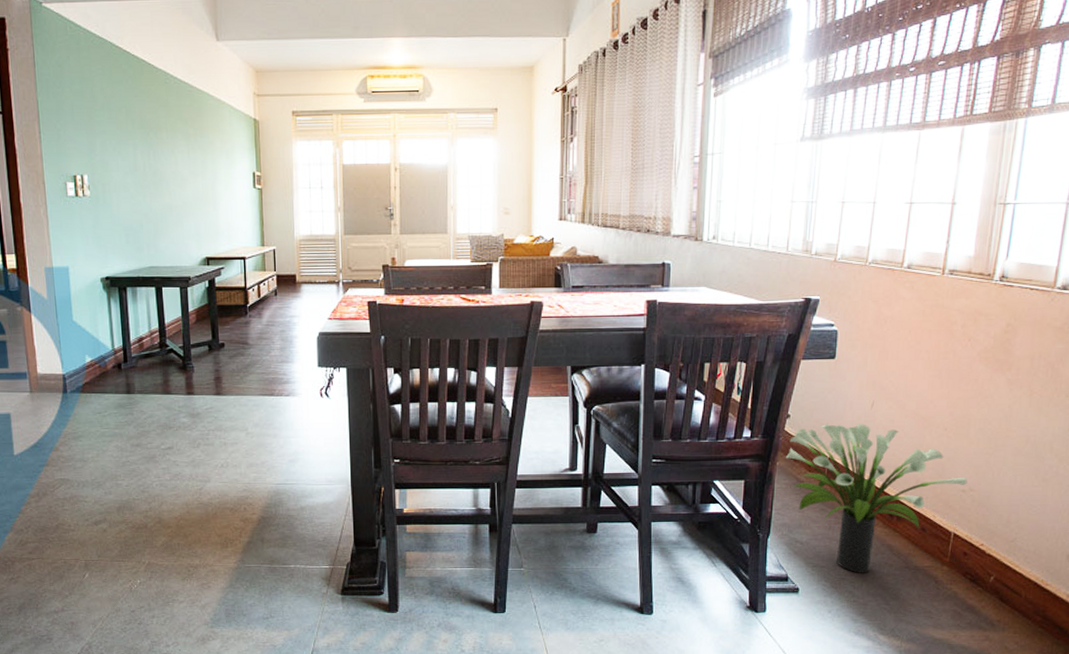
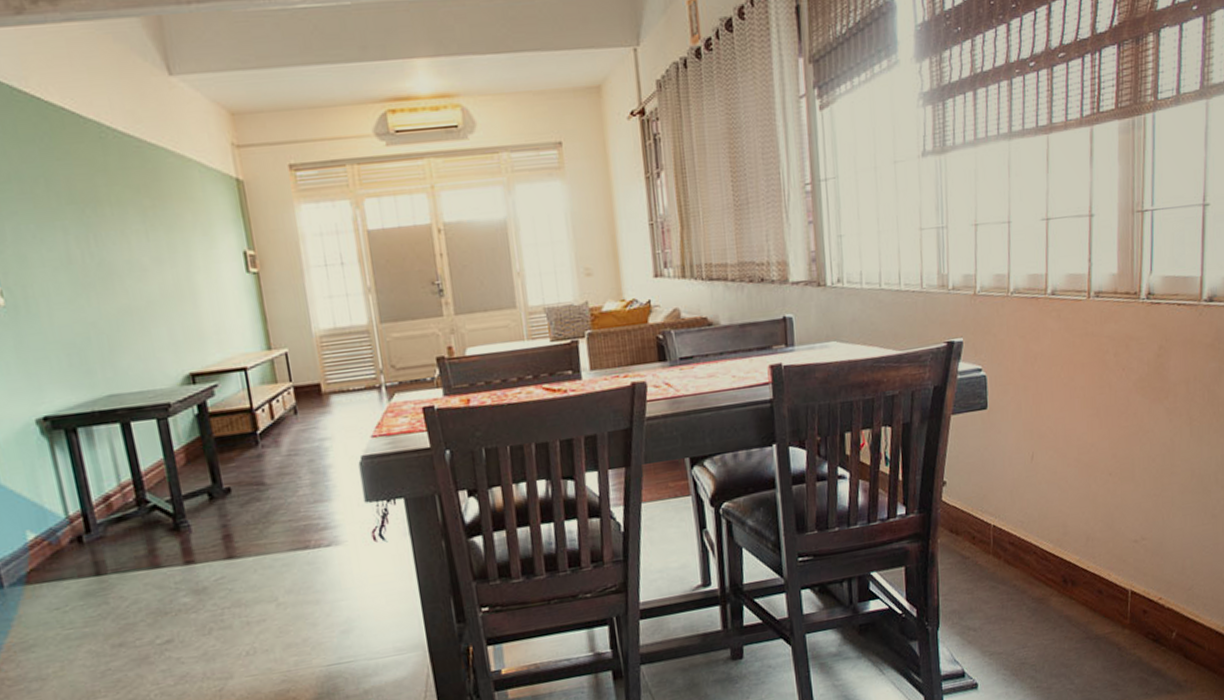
potted plant: present [786,423,968,573] -> none [947,480,1138,654]

